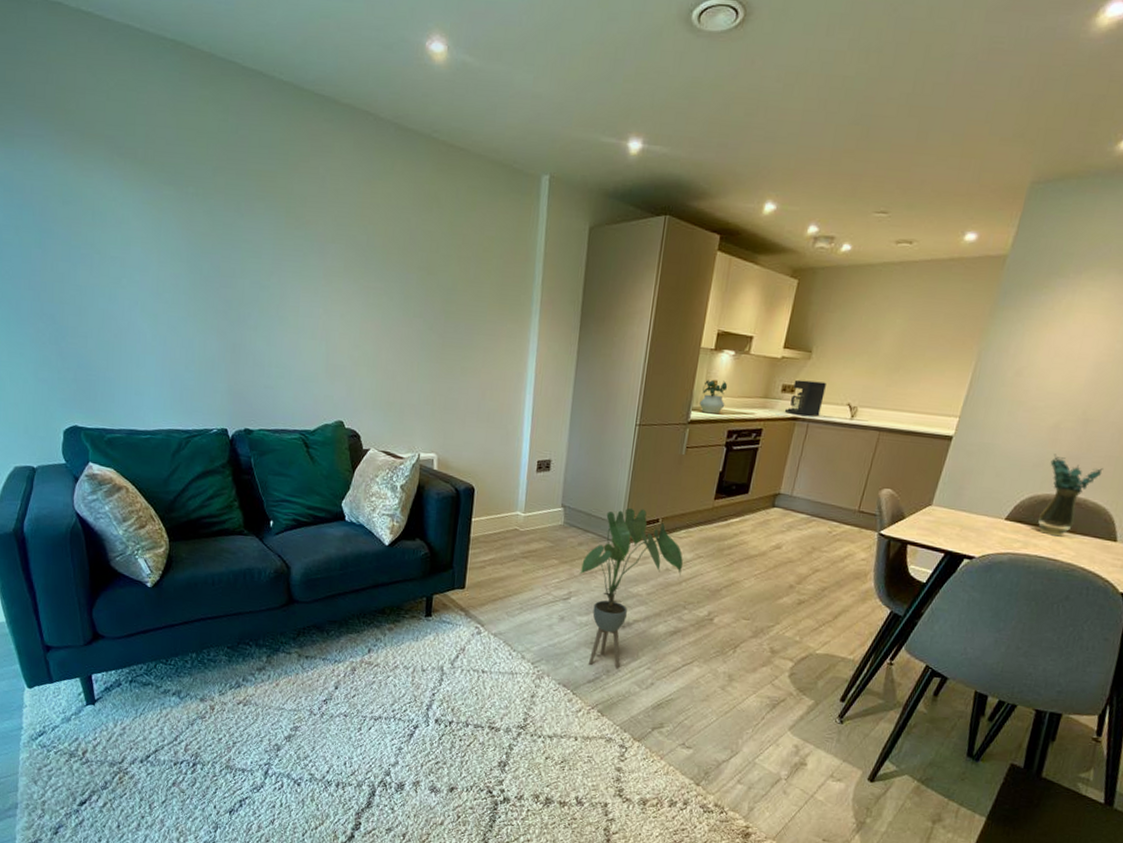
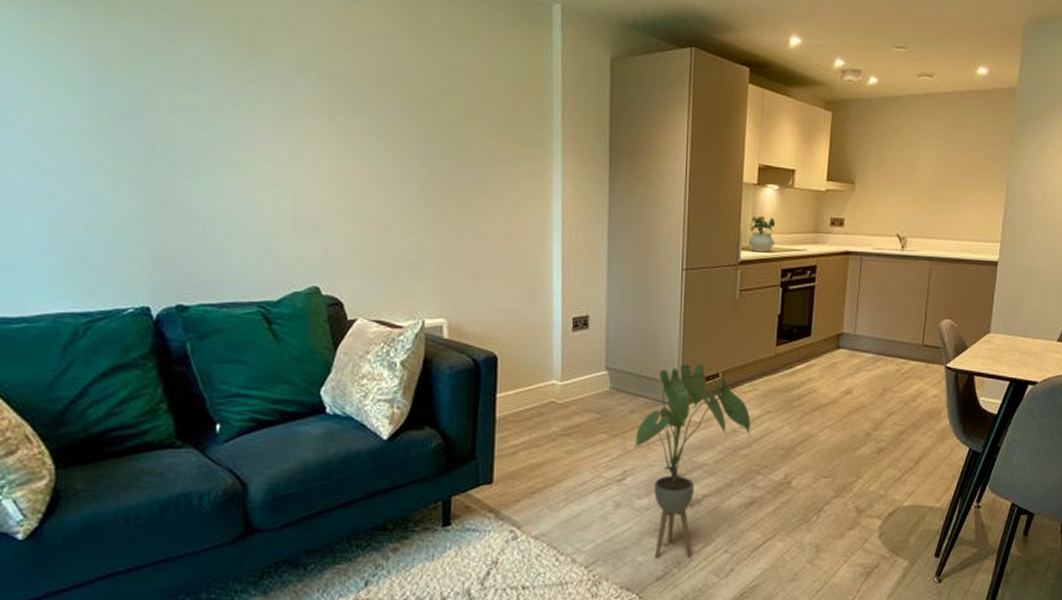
coffee maker: present [784,379,826,417] -> none [836,212,873,250]

